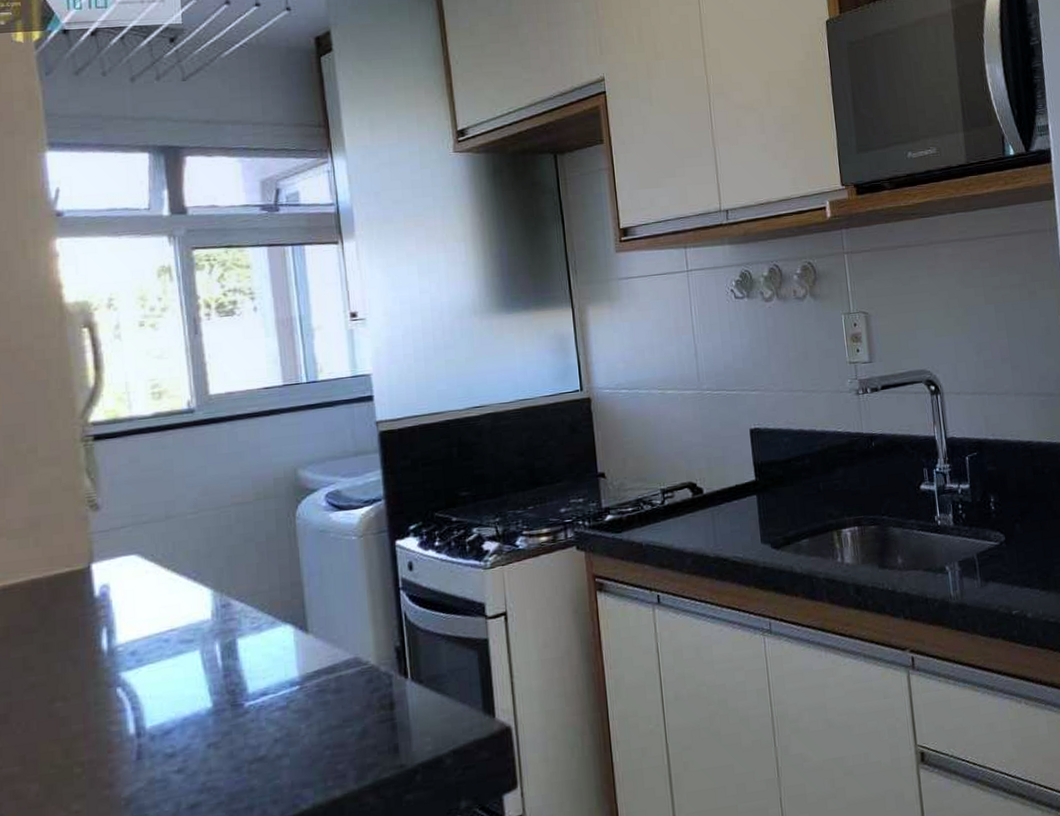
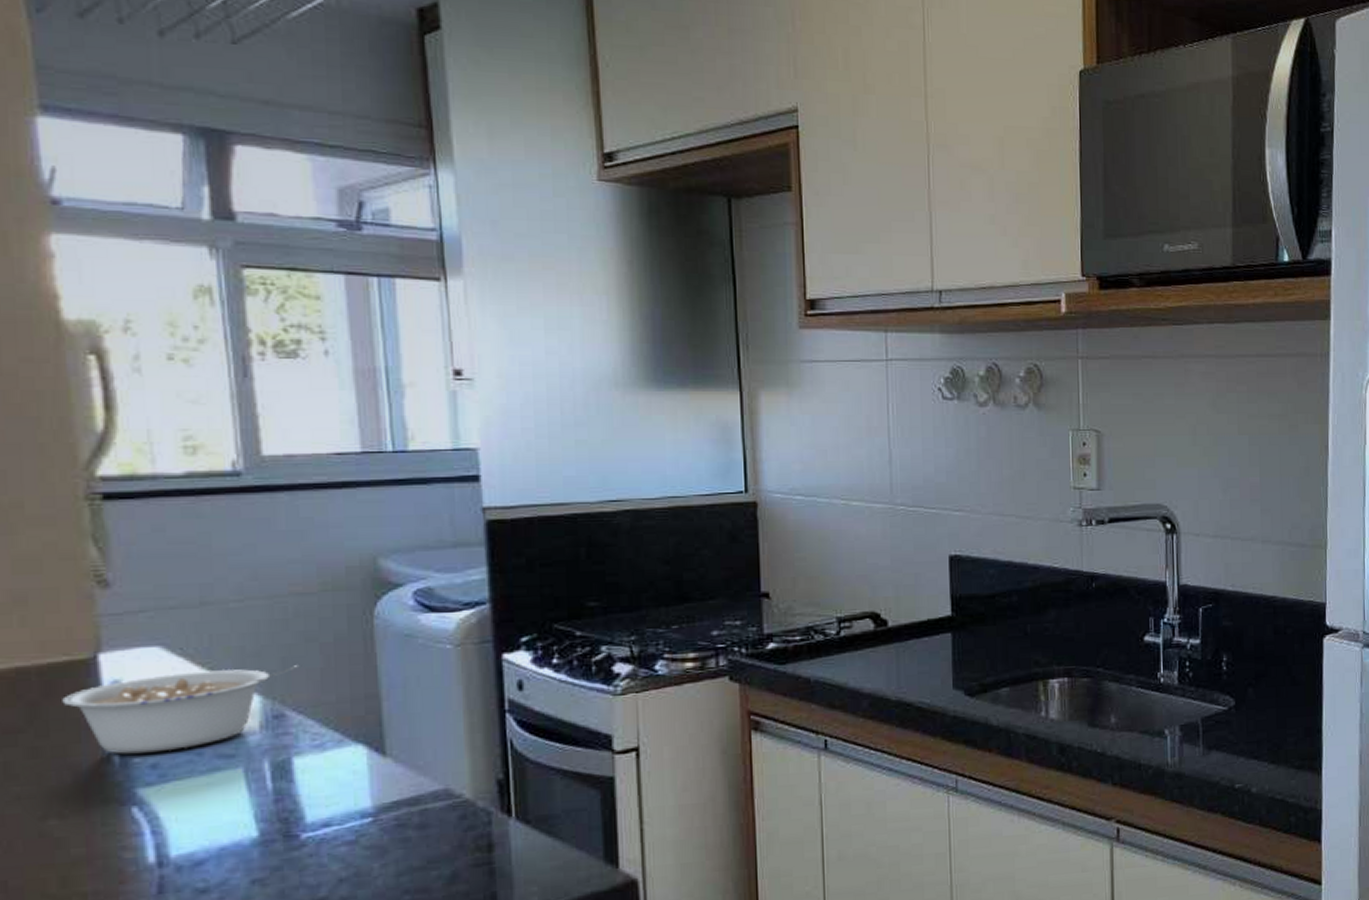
legume: none [65,562,241,645] -> present [62,665,300,754]

